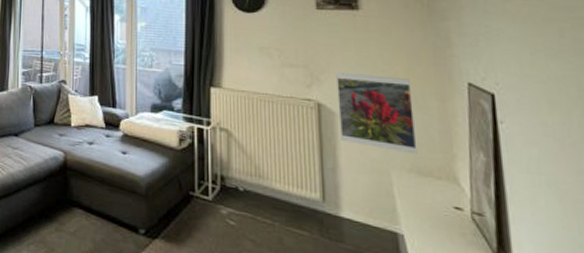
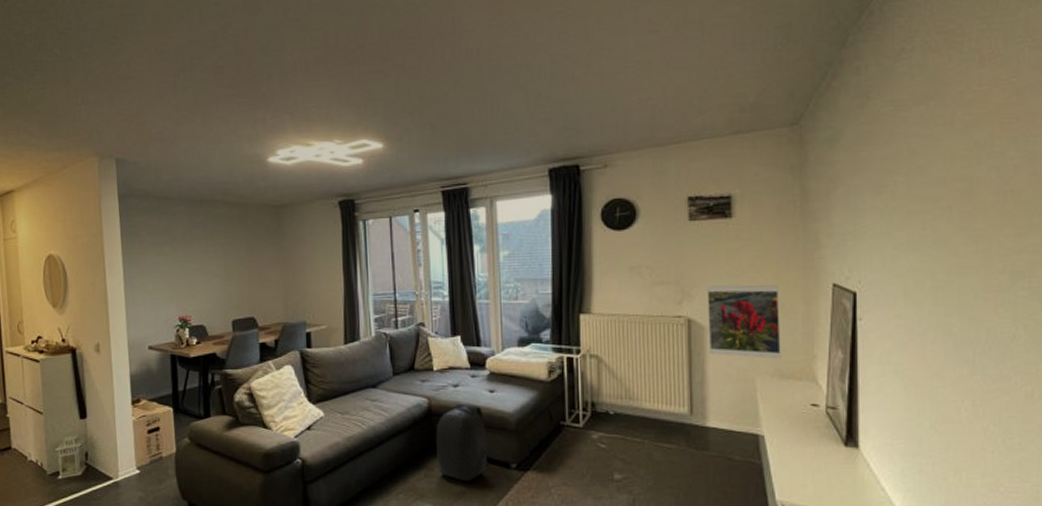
backpack: none [68,161,117,242] -> present [436,403,488,482]

